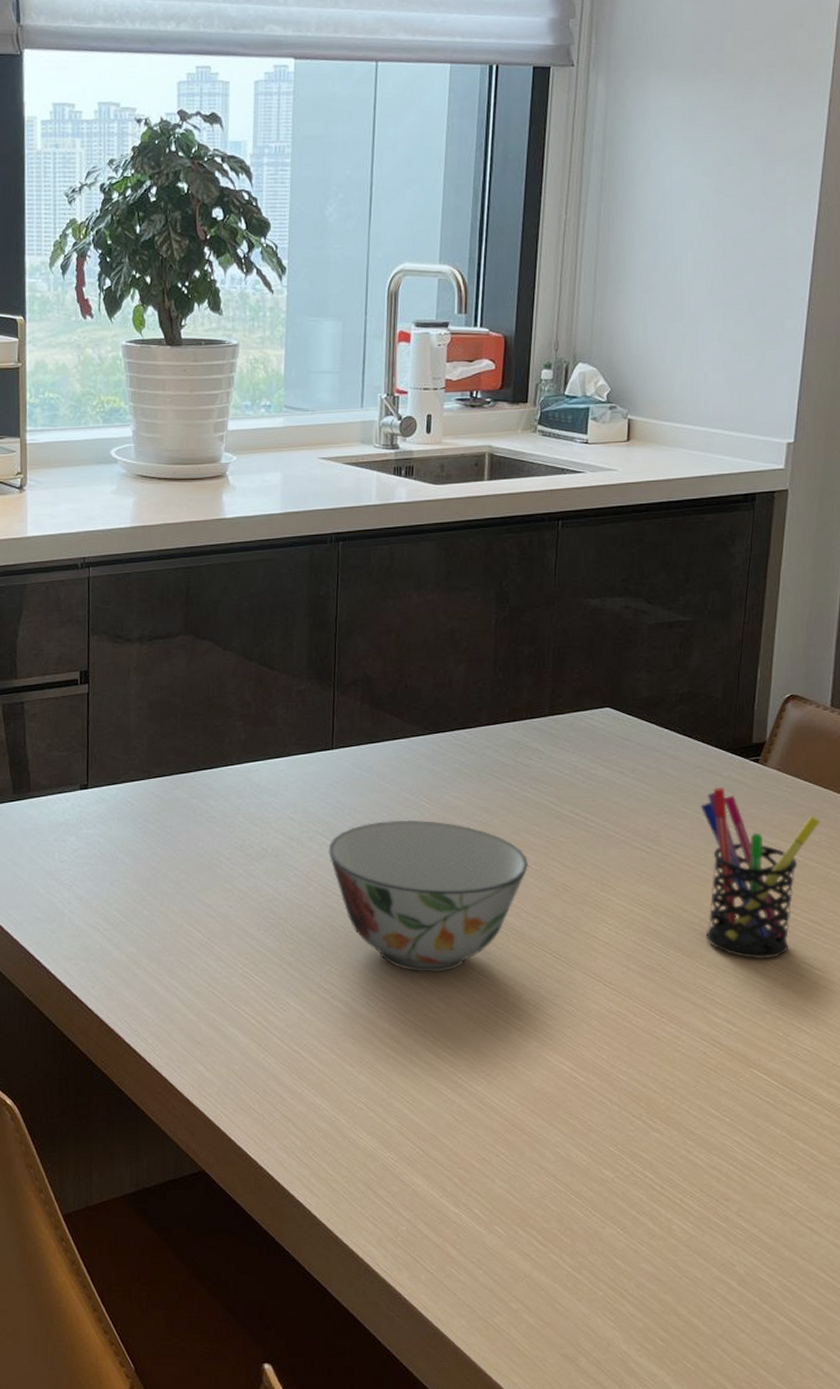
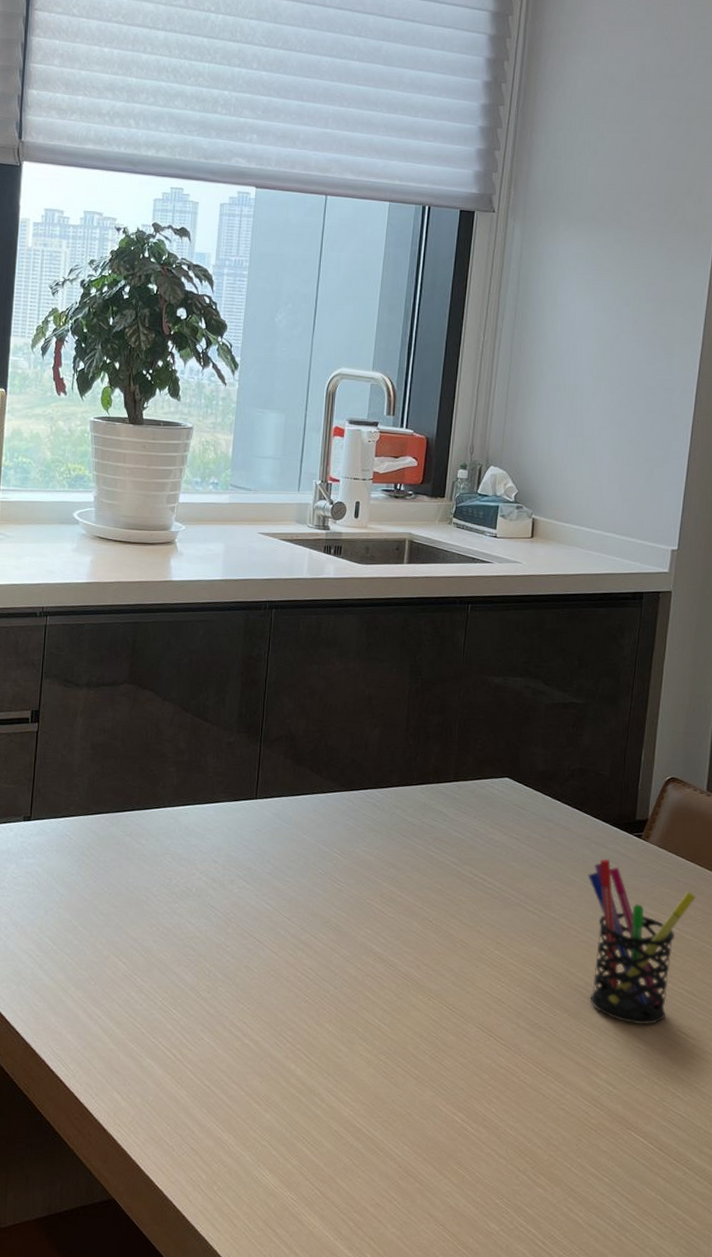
soup bowl: present [328,820,528,972] -> none [247,869,430,1018]

